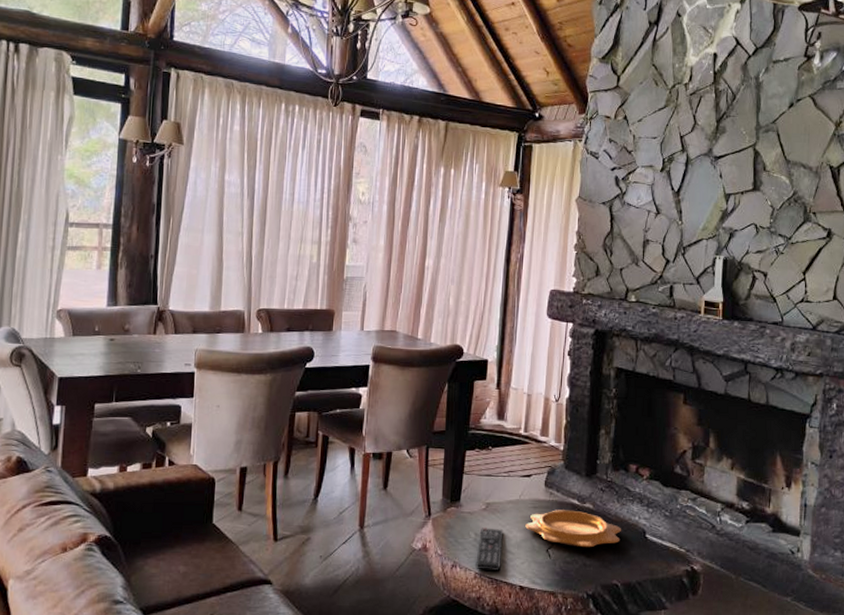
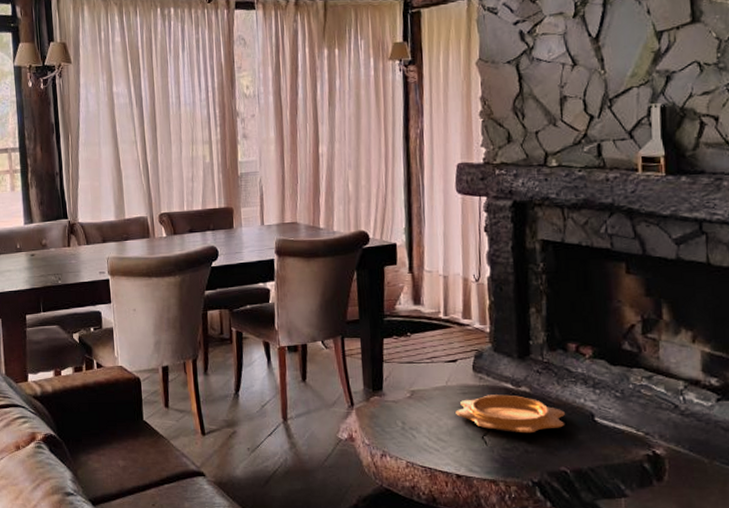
remote control: present [475,528,503,571] -> none [406,416,434,459]

